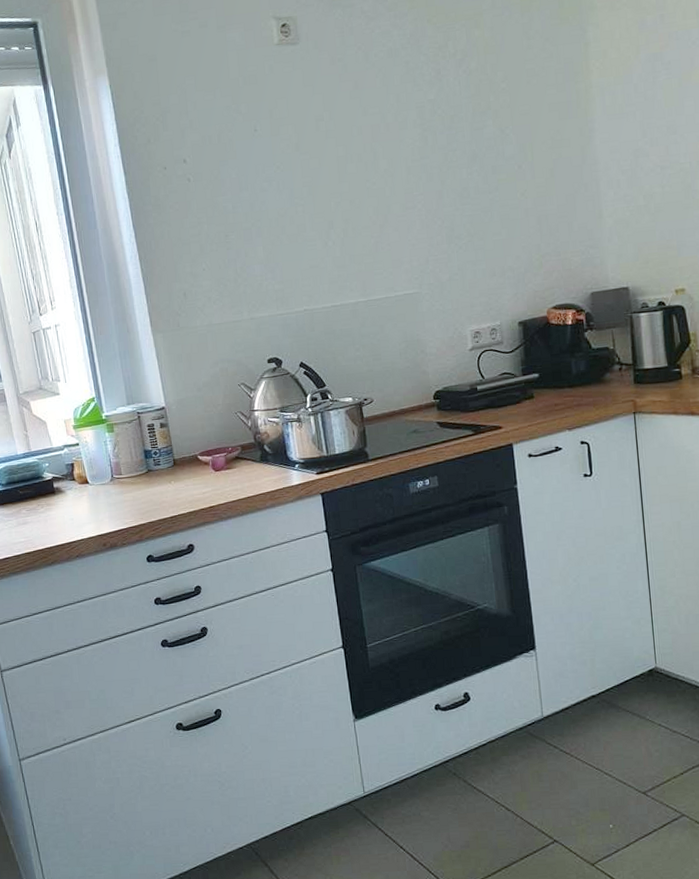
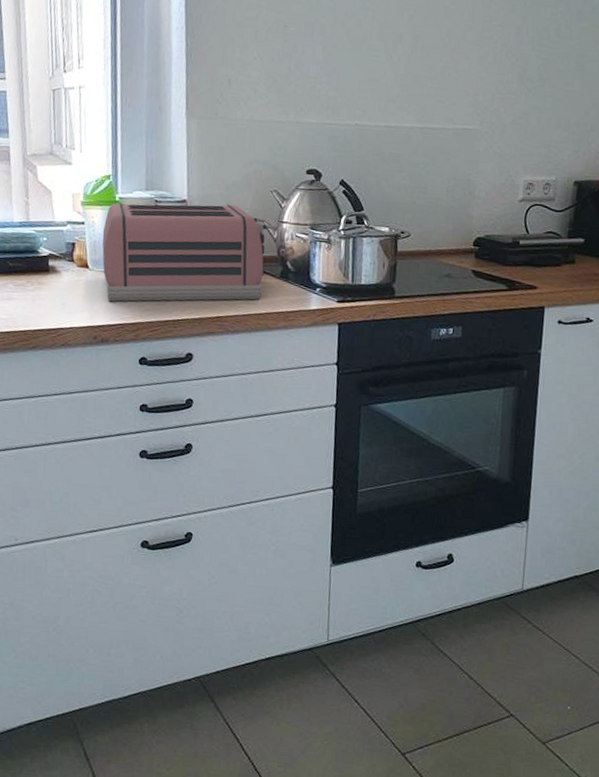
toaster: none [96,403,249,511] -> present [102,202,276,302]

